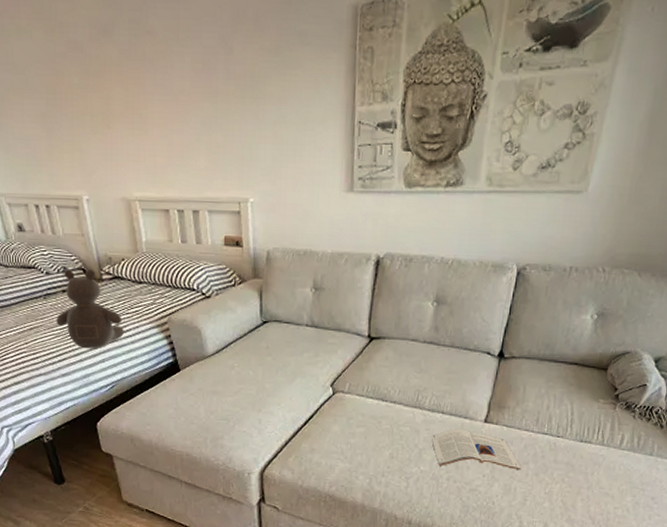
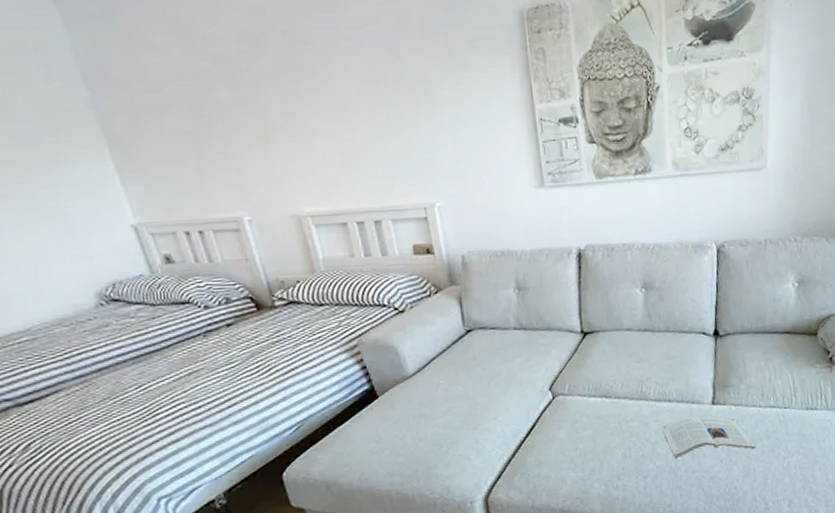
teddy bear: present [56,268,124,349] -> none [221,296,307,389]

